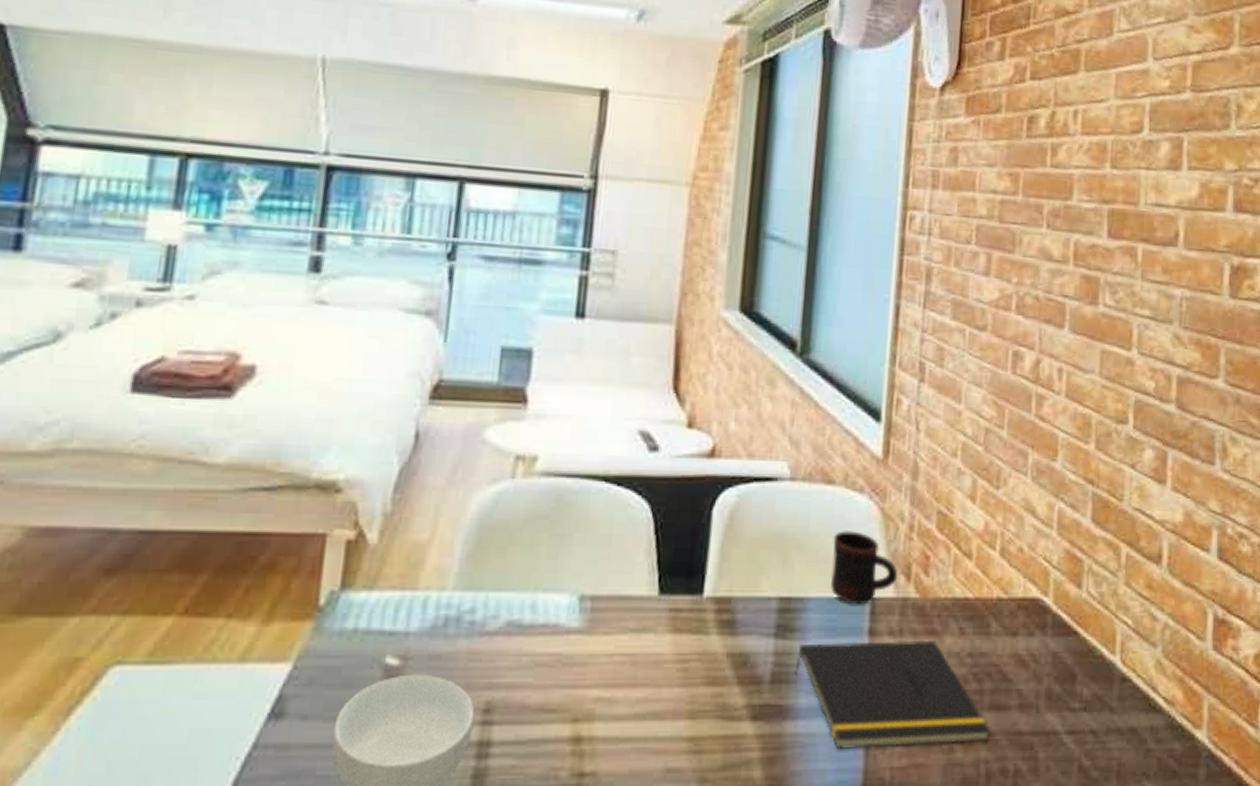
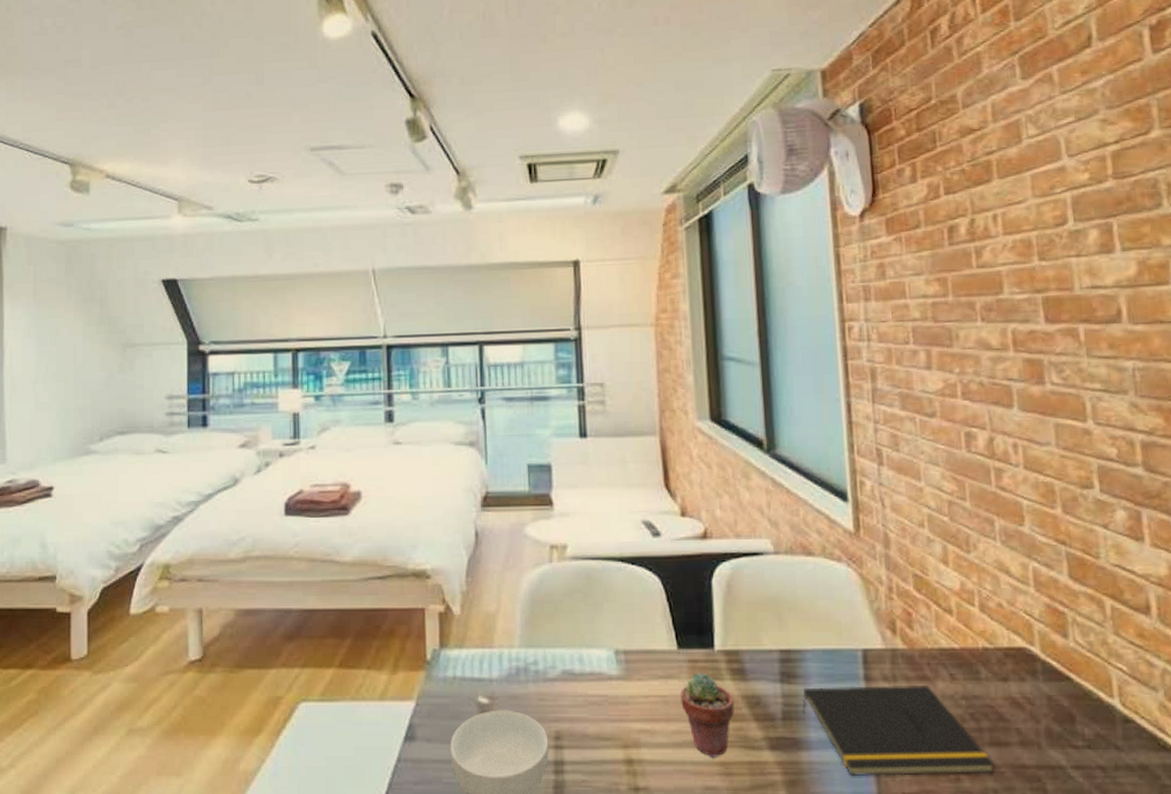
potted succulent: none [653,624,717,731] -> present [680,672,735,757]
mug: present [830,531,898,605] -> none [820,594,884,655]

